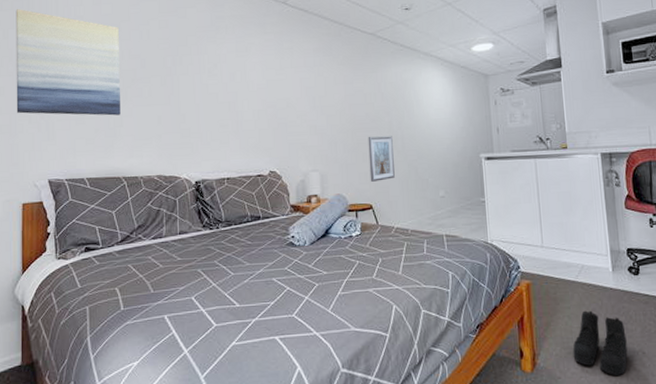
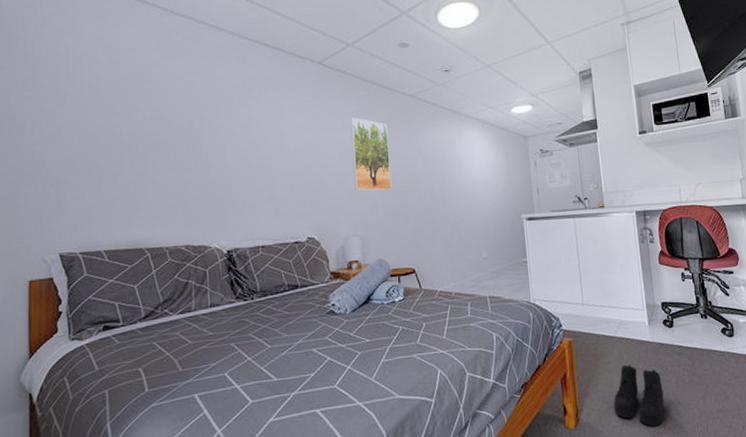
wall art: present [16,9,120,116] -> none [18,67,142,183]
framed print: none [312,55,351,127] -> present [350,117,392,191]
picture frame: present [368,136,395,182] -> none [409,198,437,246]

